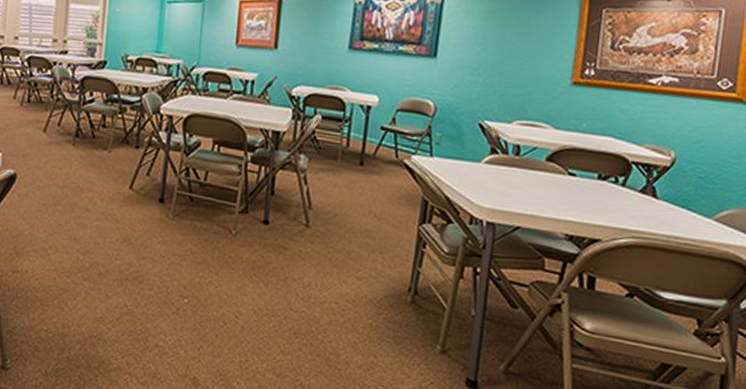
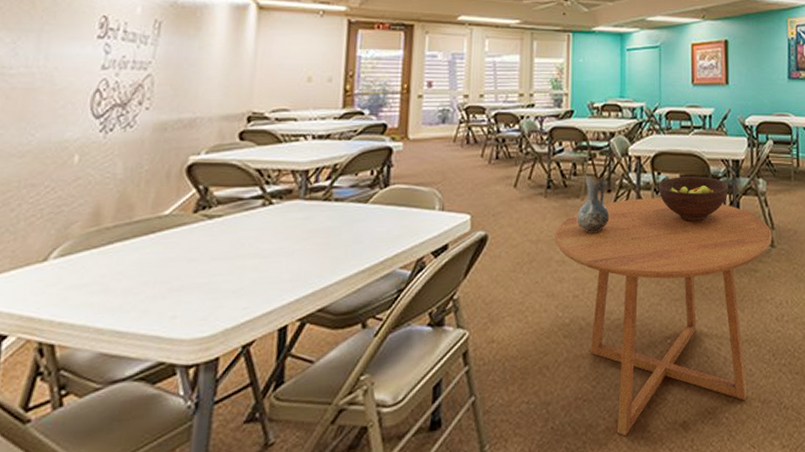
dining table: none [80,158,309,379] -> present [555,198,773,437]
pitcher: none [102,128,136,186] -> present [576,175,610,233]
fruit bowl: none [188,141,265,190] -> present [658,176,728,221]

